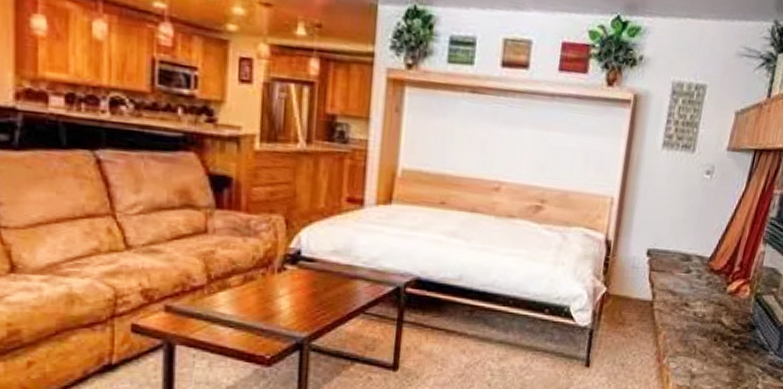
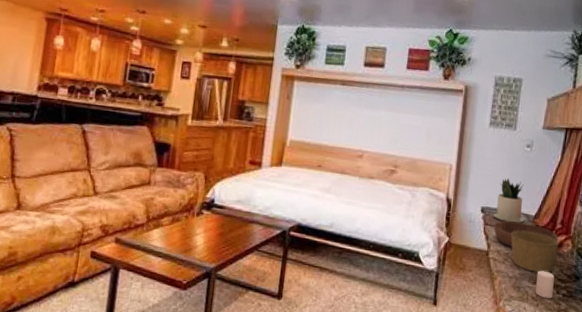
wooden bowl: none [660,265,735,299] -> present [493,221,558,252]
planter: none [661,213,700,267] -> present [494,178,524,223]
basket: none [680,275,735,324] -> present [511,230,559,273]
candle: none [705,321,728,353] -> present [535,270,555,299]

